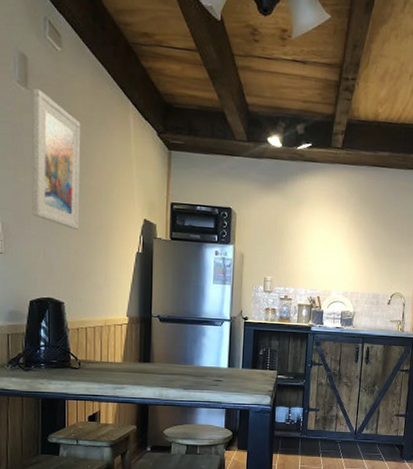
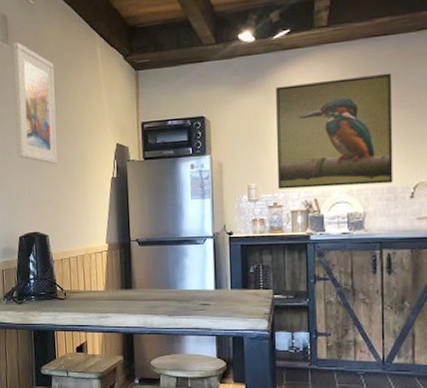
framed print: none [289,193,385,291] -> present [276,72,393,189]

